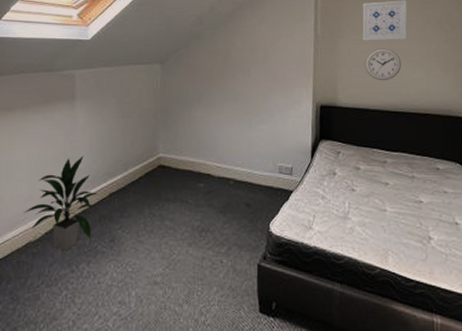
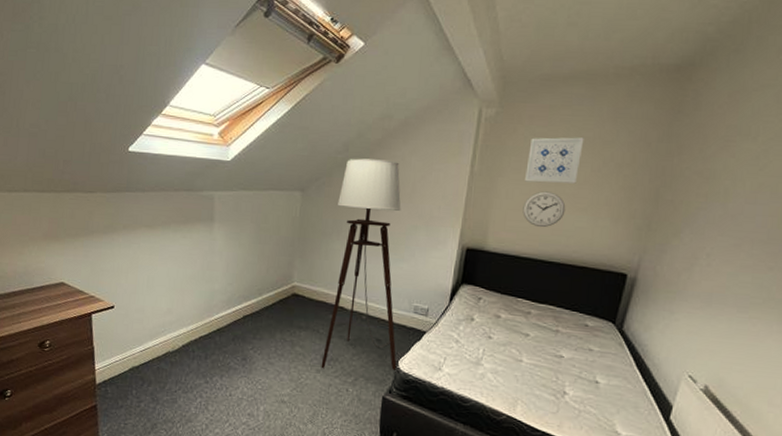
indoor plant: present [24,155,98,251] -> none [164,277,233,364]
floor lamp: none [192,30,268,242] -> present [321,158,401,370]

